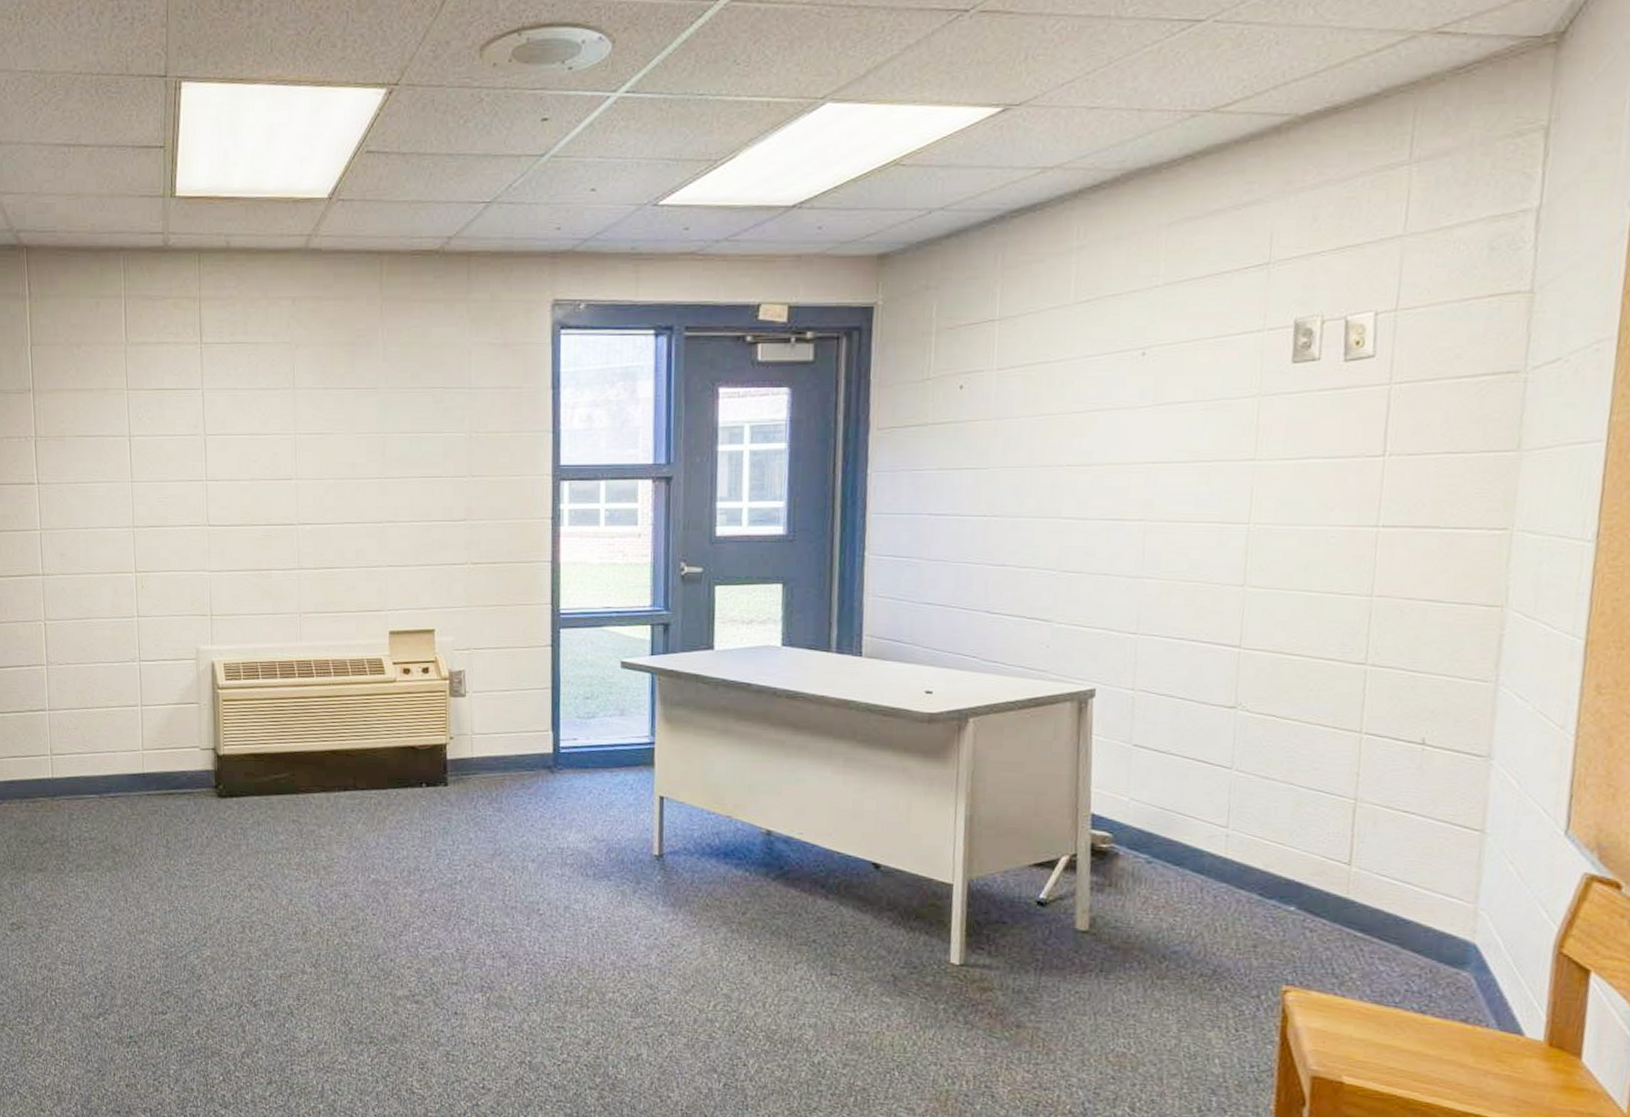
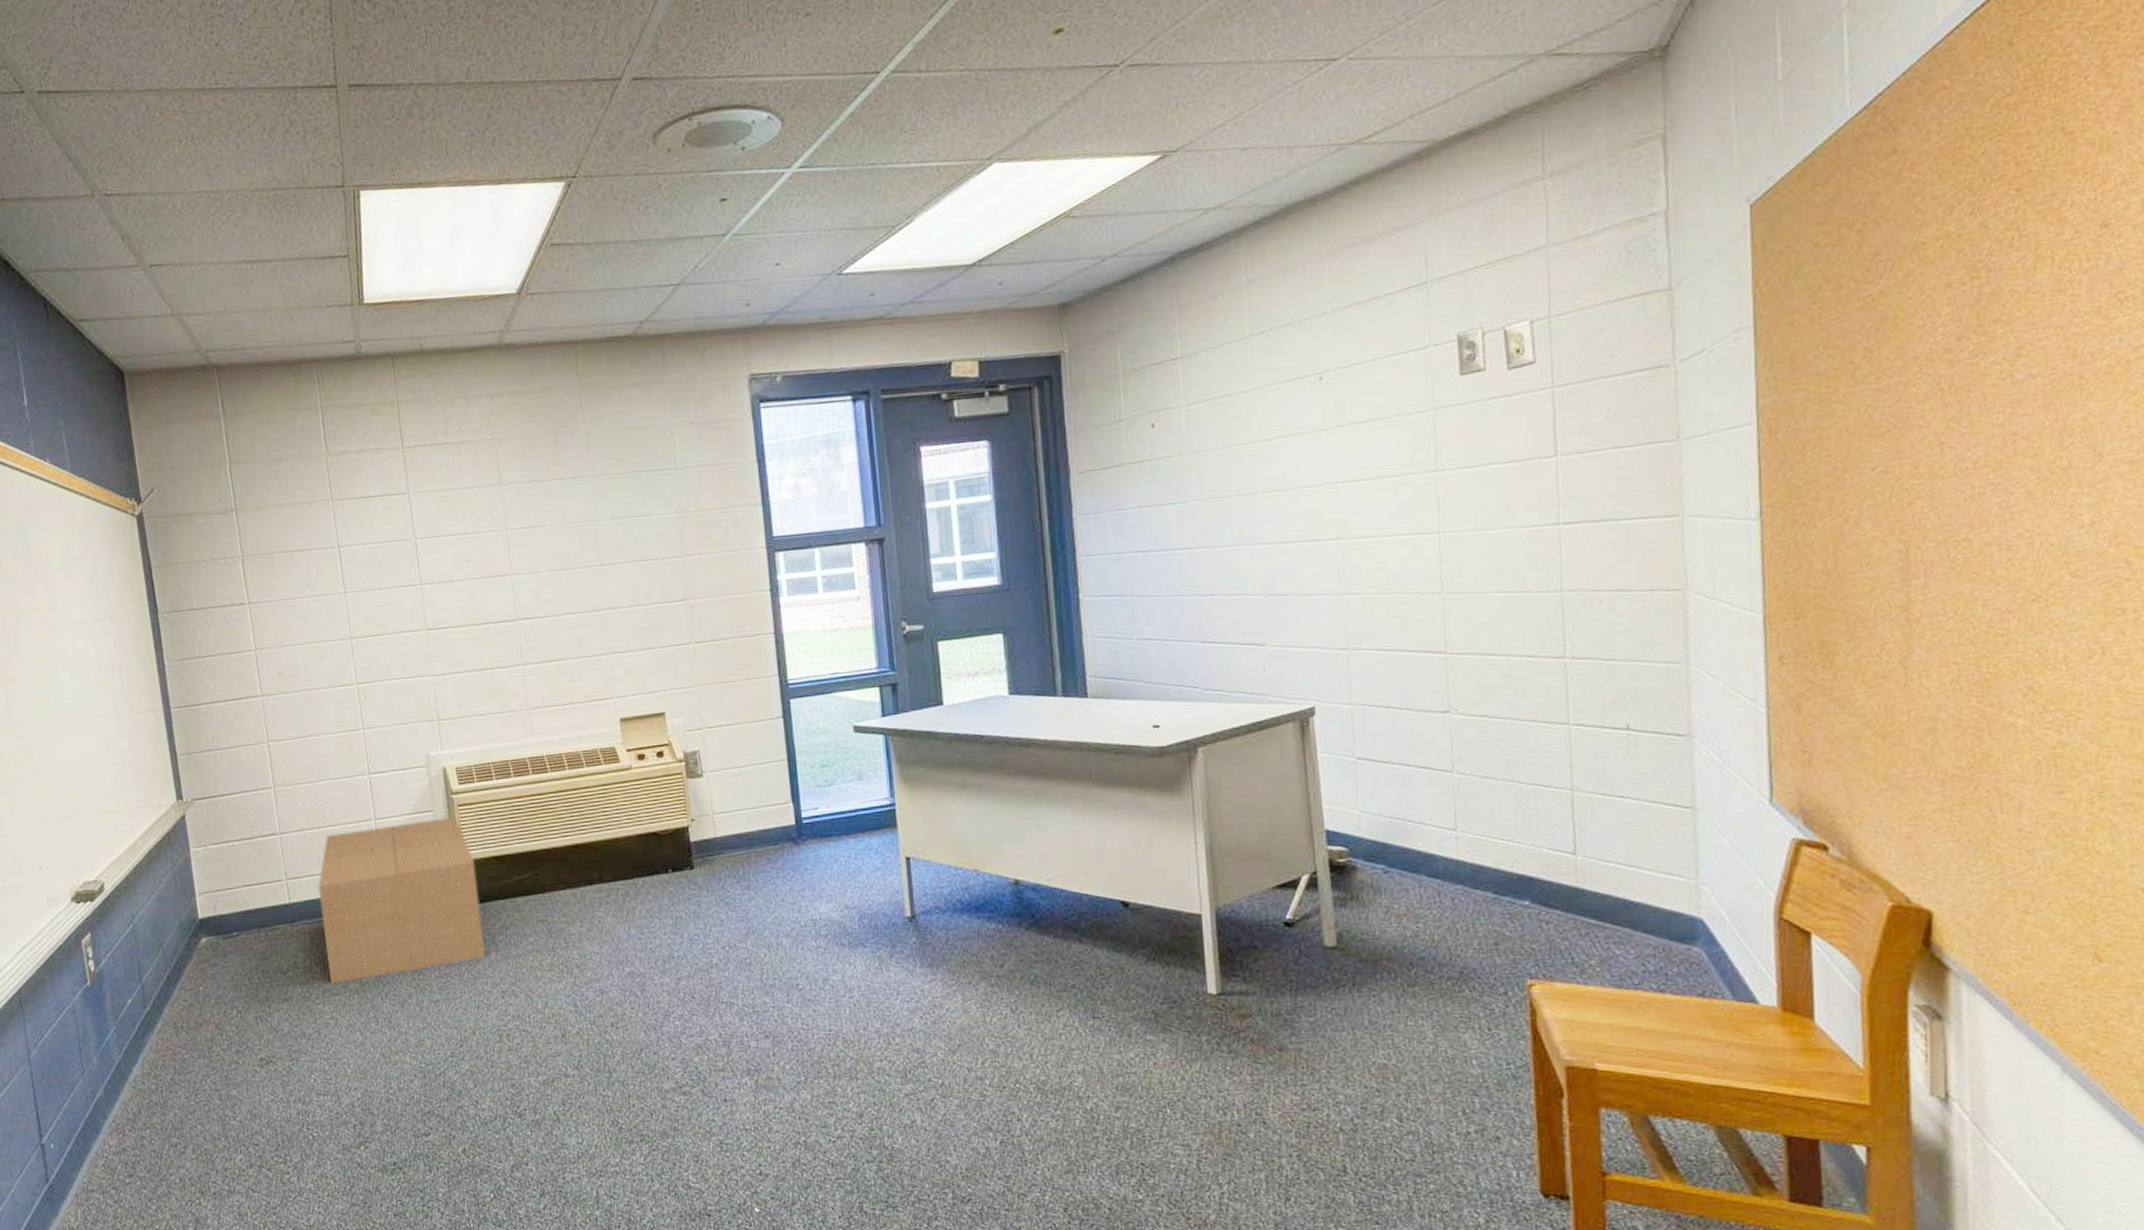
cardboard box: none [81,710,236,860] -> present [318,816,486,984]

